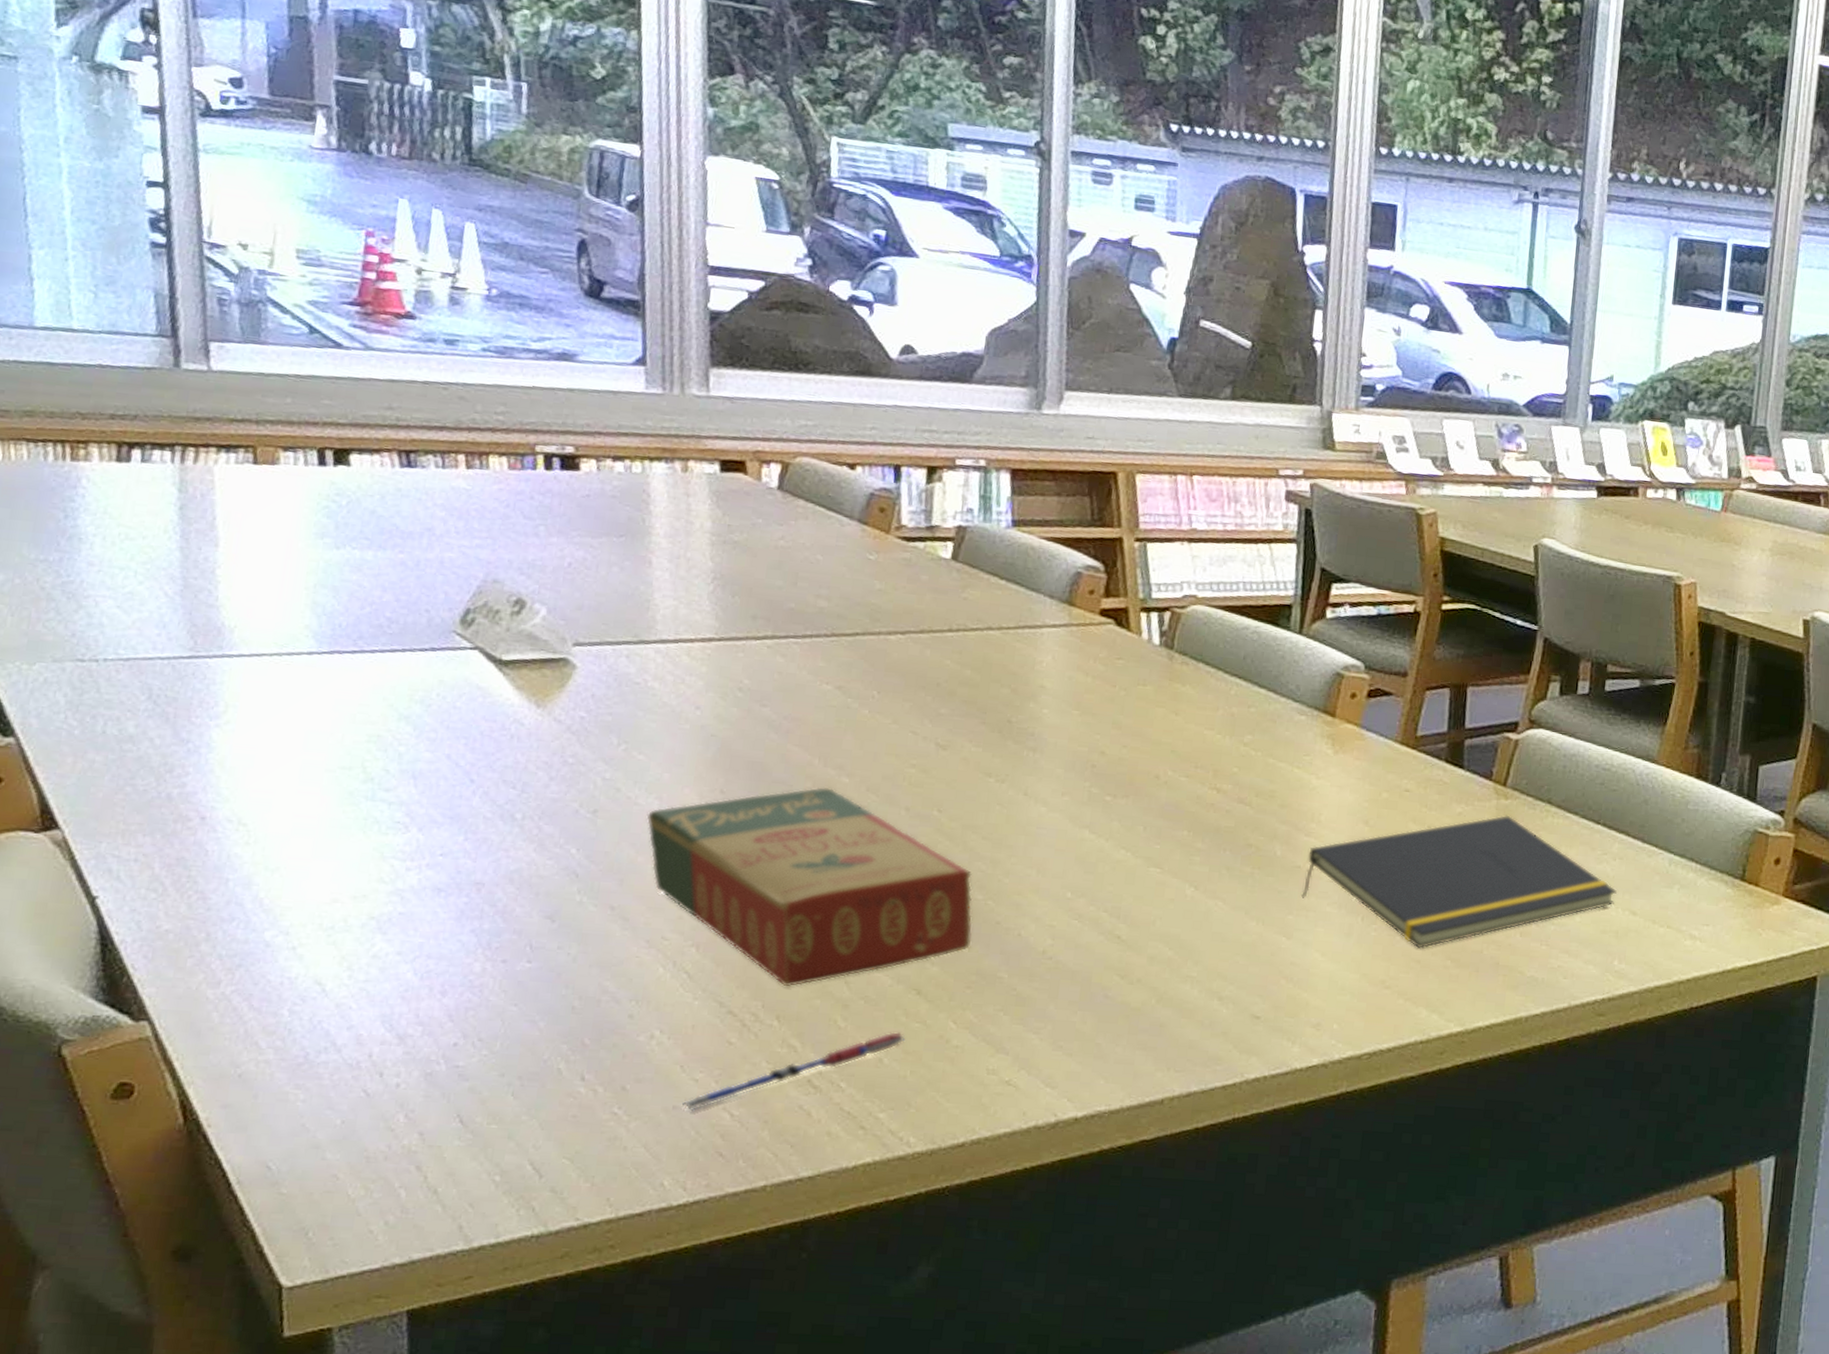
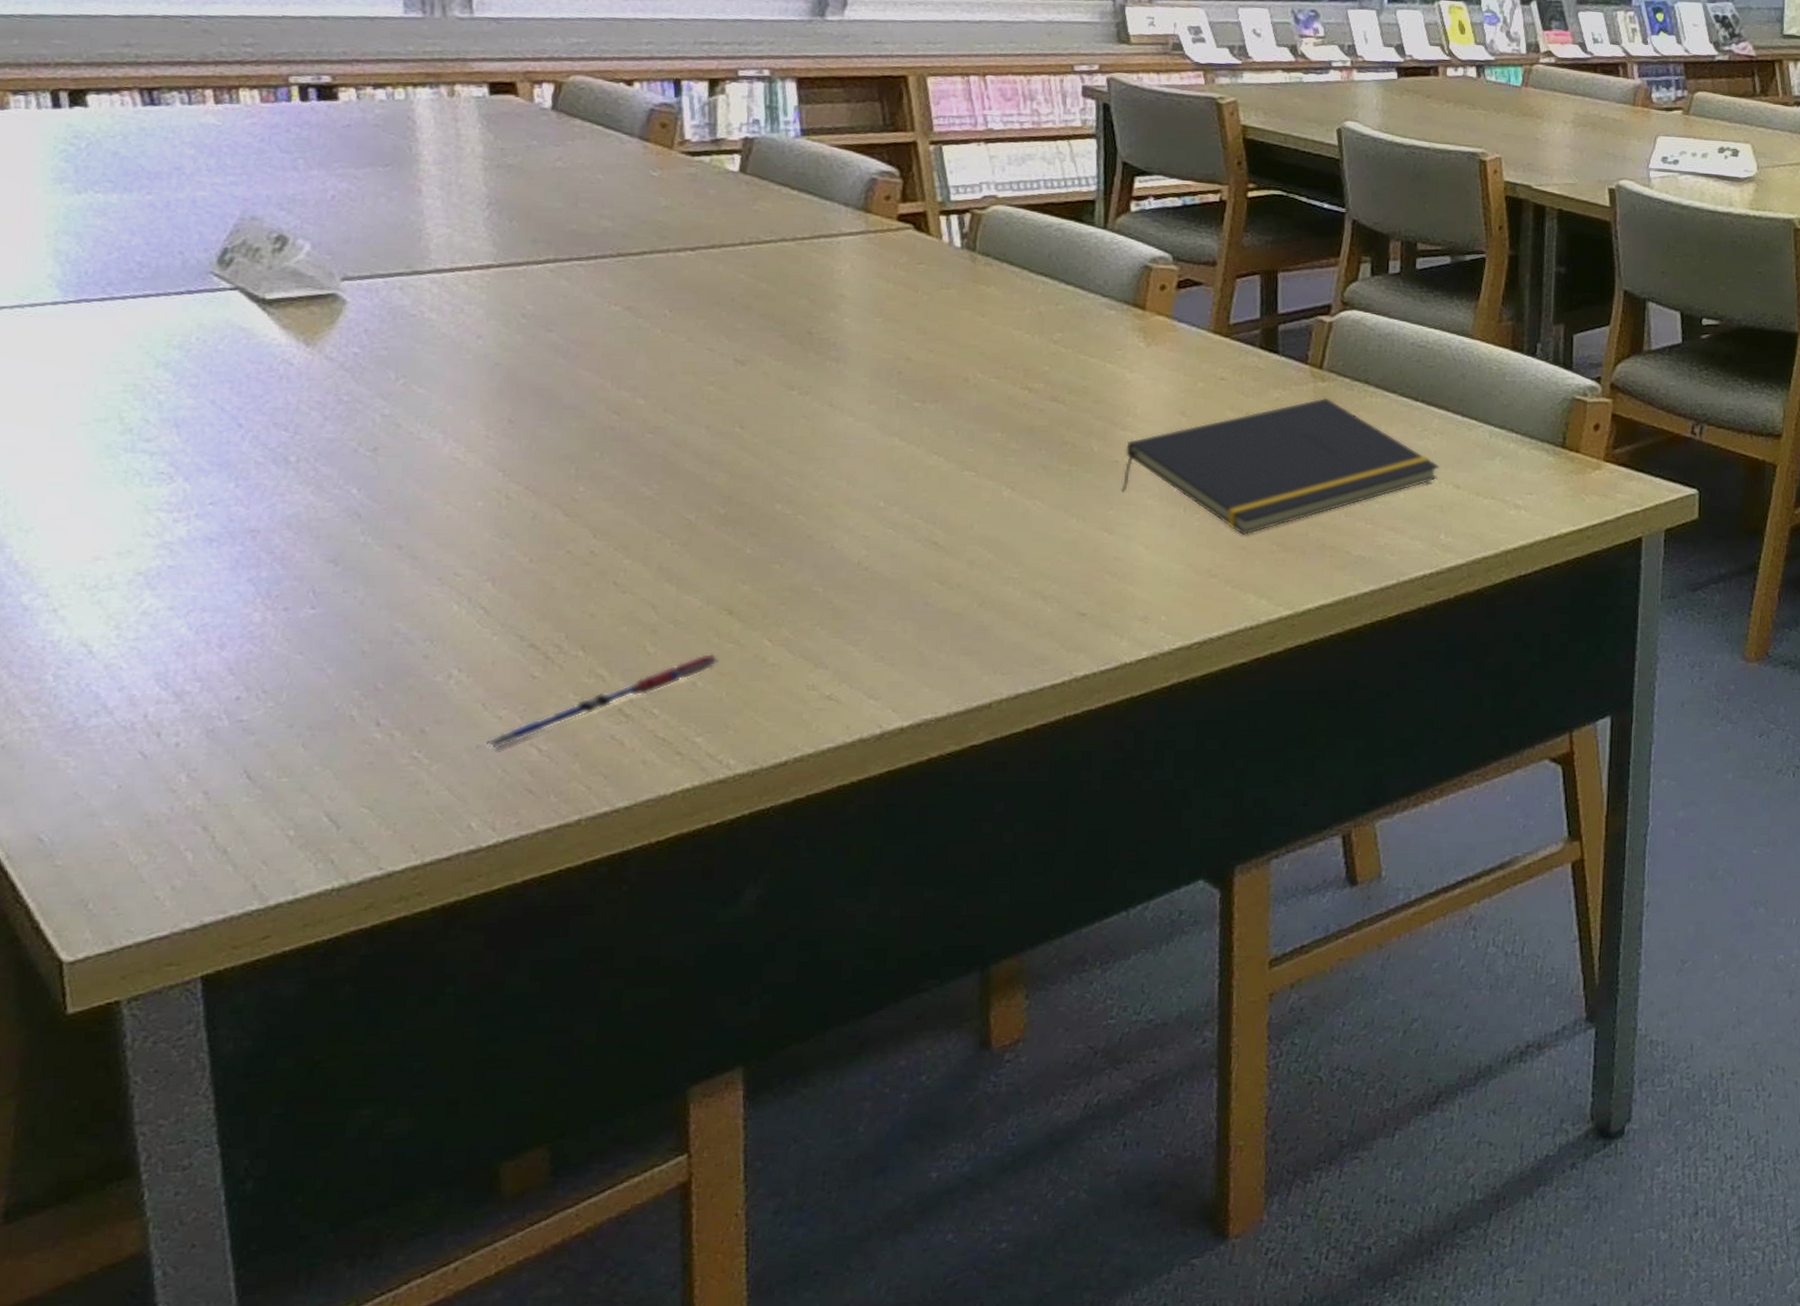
book: present [646,786,973,987] -> none [430,410,783,616]

